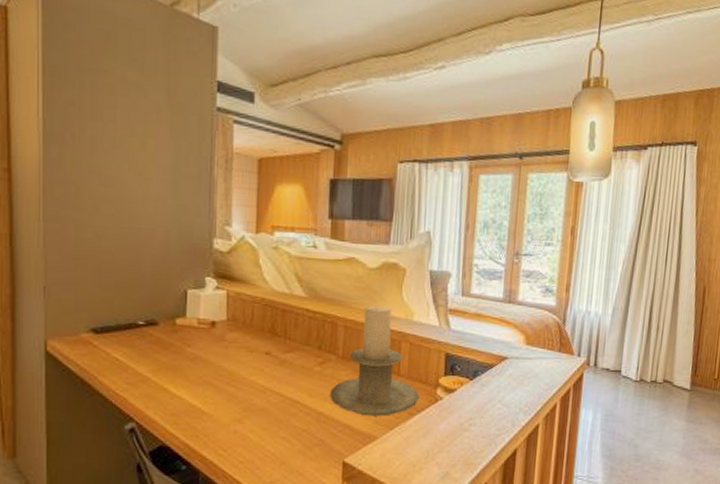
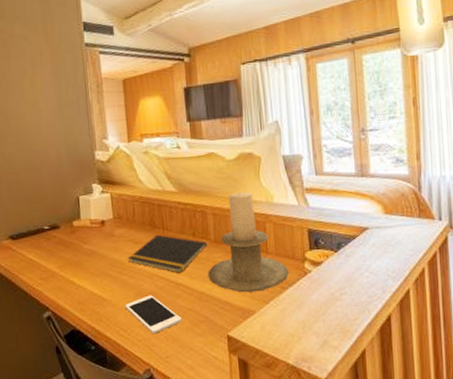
cell phone: none [229,411,293,456] -> present [125,295,182,334]
notepad: none [238,343,335,389] -> present [128,234,208,273]

